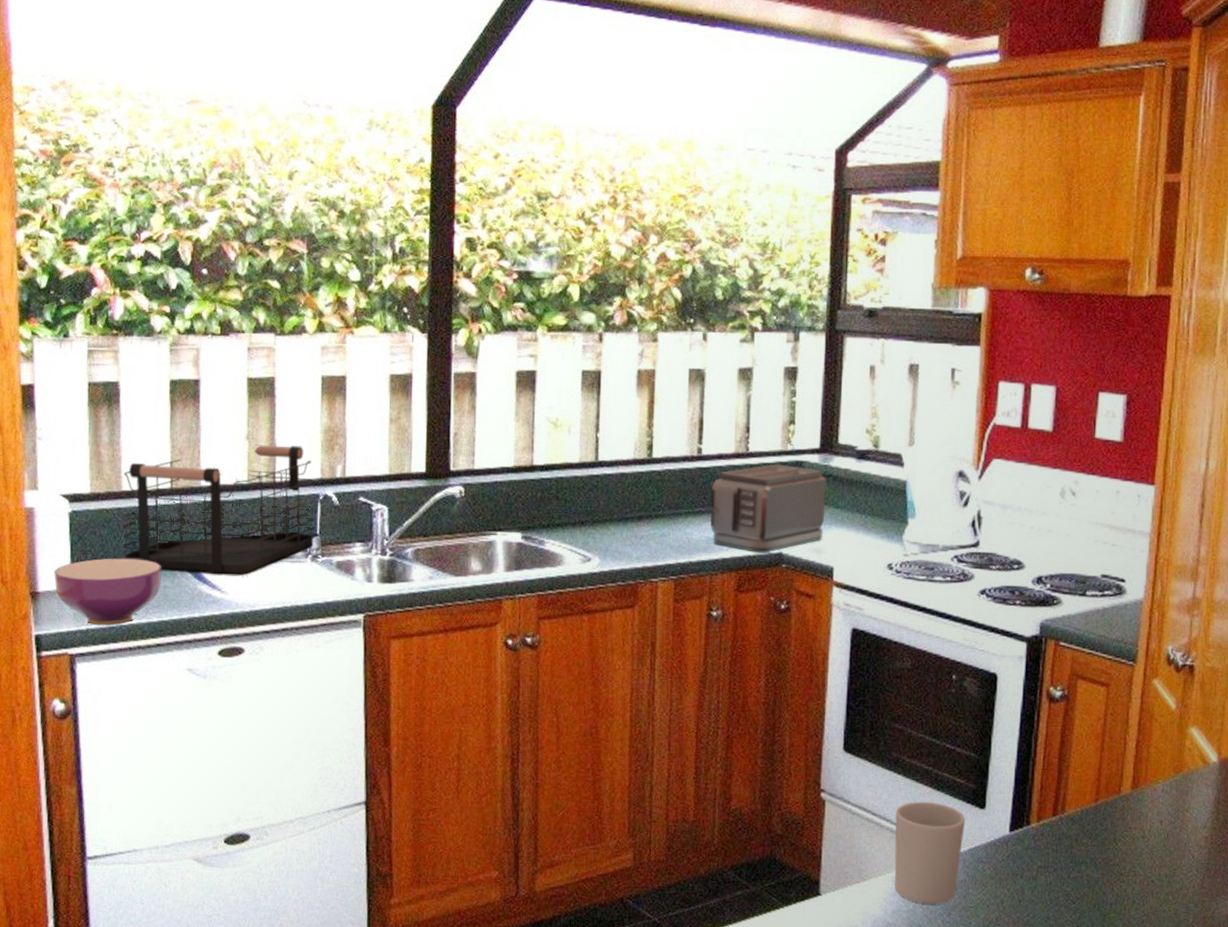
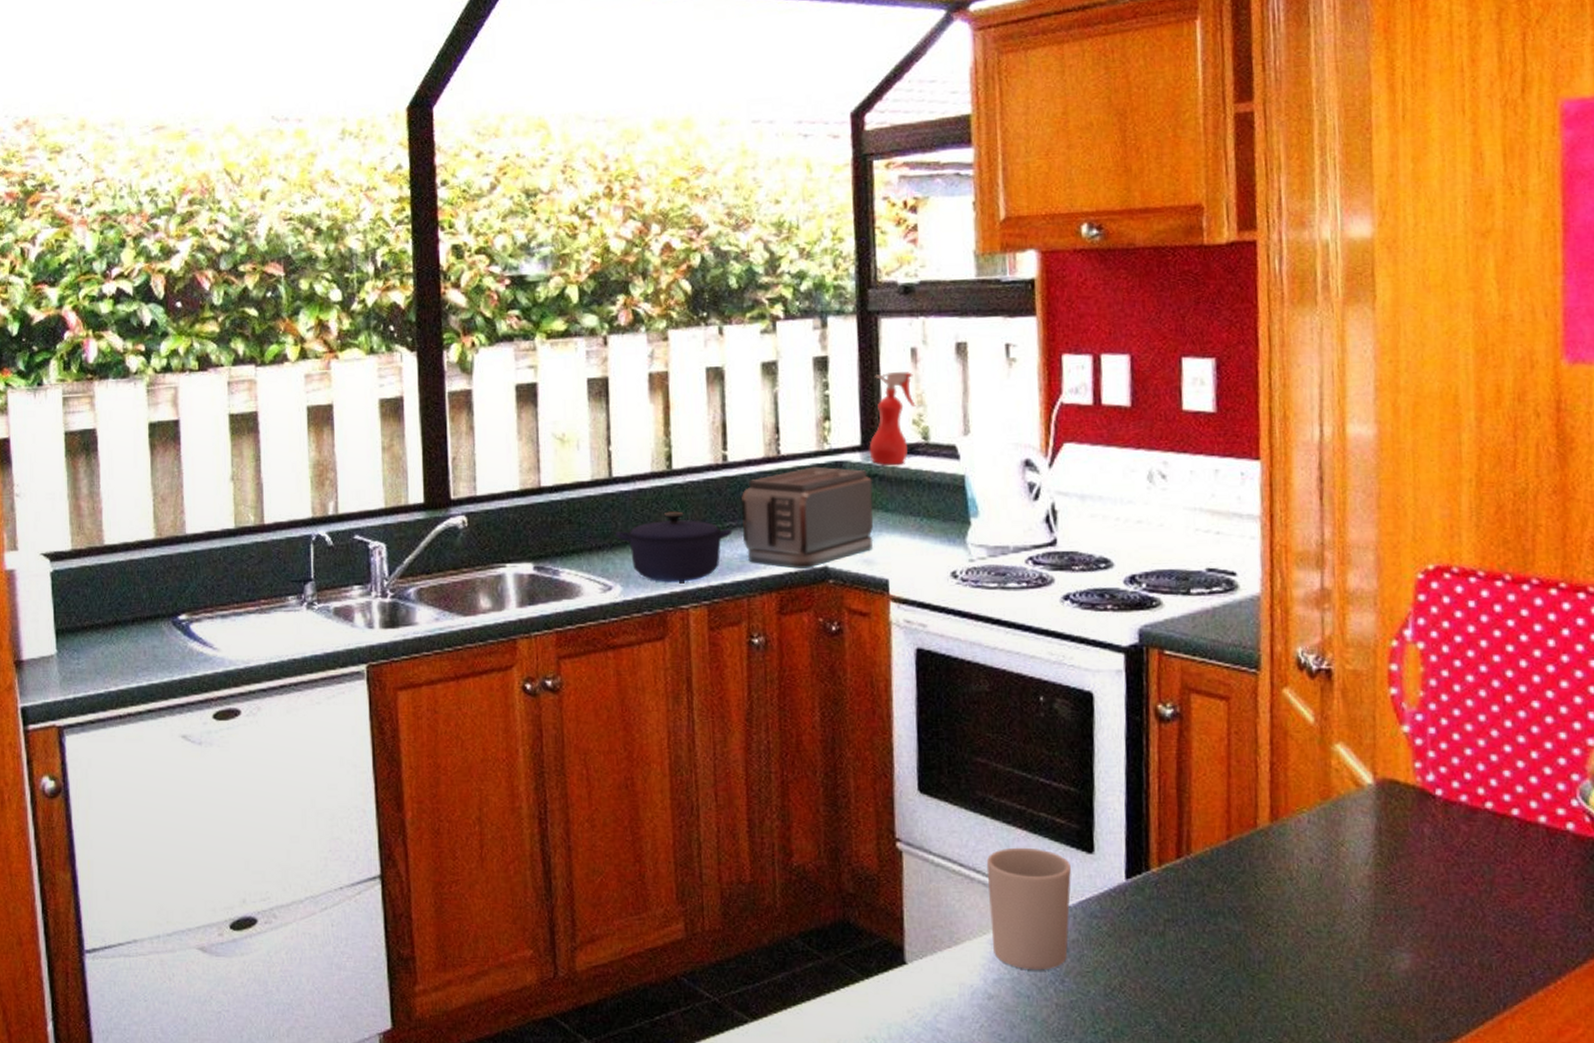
bowl: present [54,557,162,626] -> none [38,617,150,694]
dish rack: present [122,444,314,576] -> none [104,484,308,631]
cooking pot: none [596,495,702,557] -> present [614,511,733,582]
spray bottle: none [826,386,870,468] -> present [869,372,916,465]

